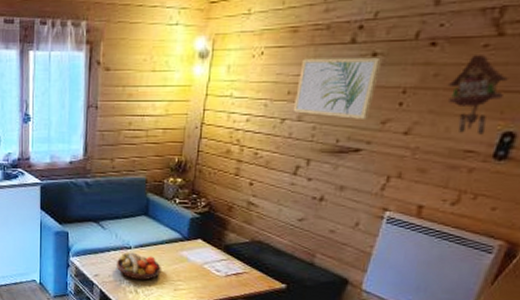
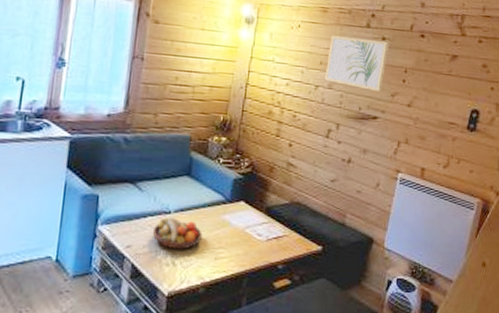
cuckoo clock: present [447,55,510,135] -> none [434,48,472,110]

